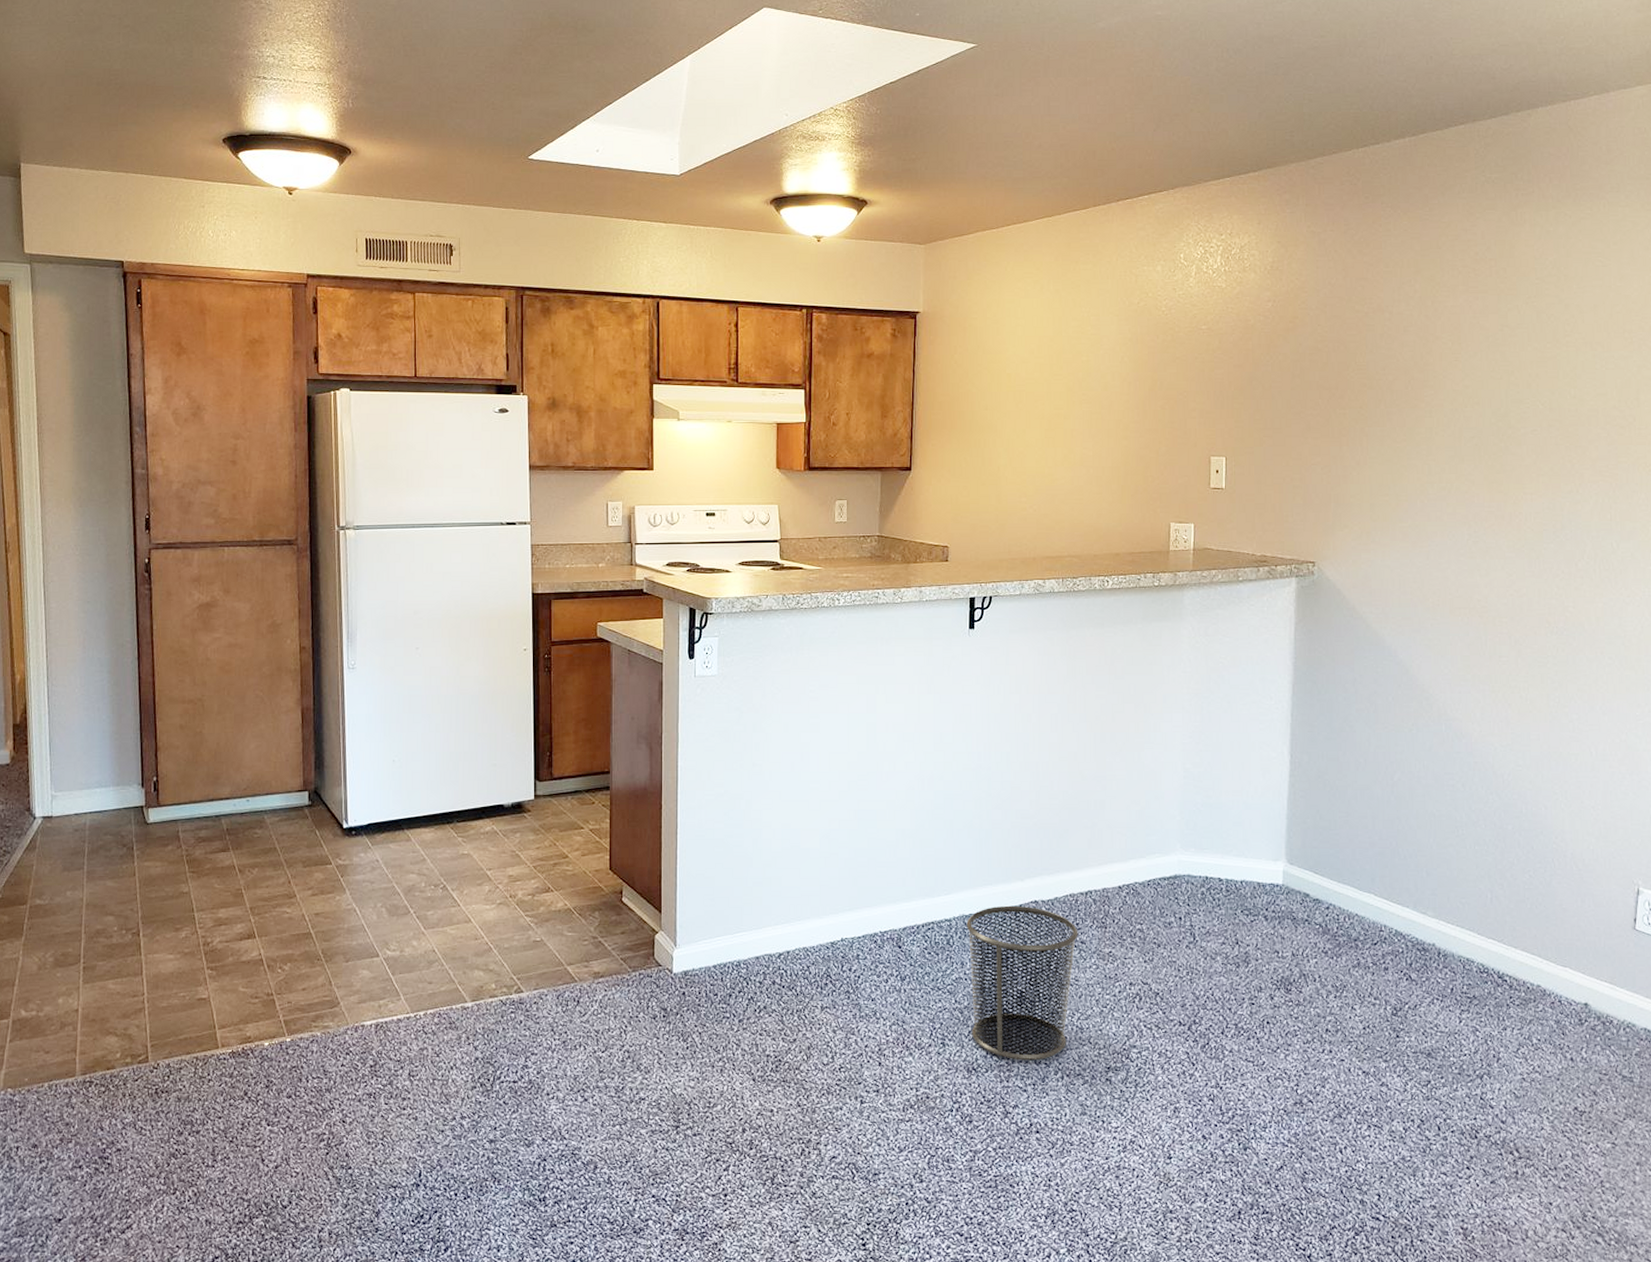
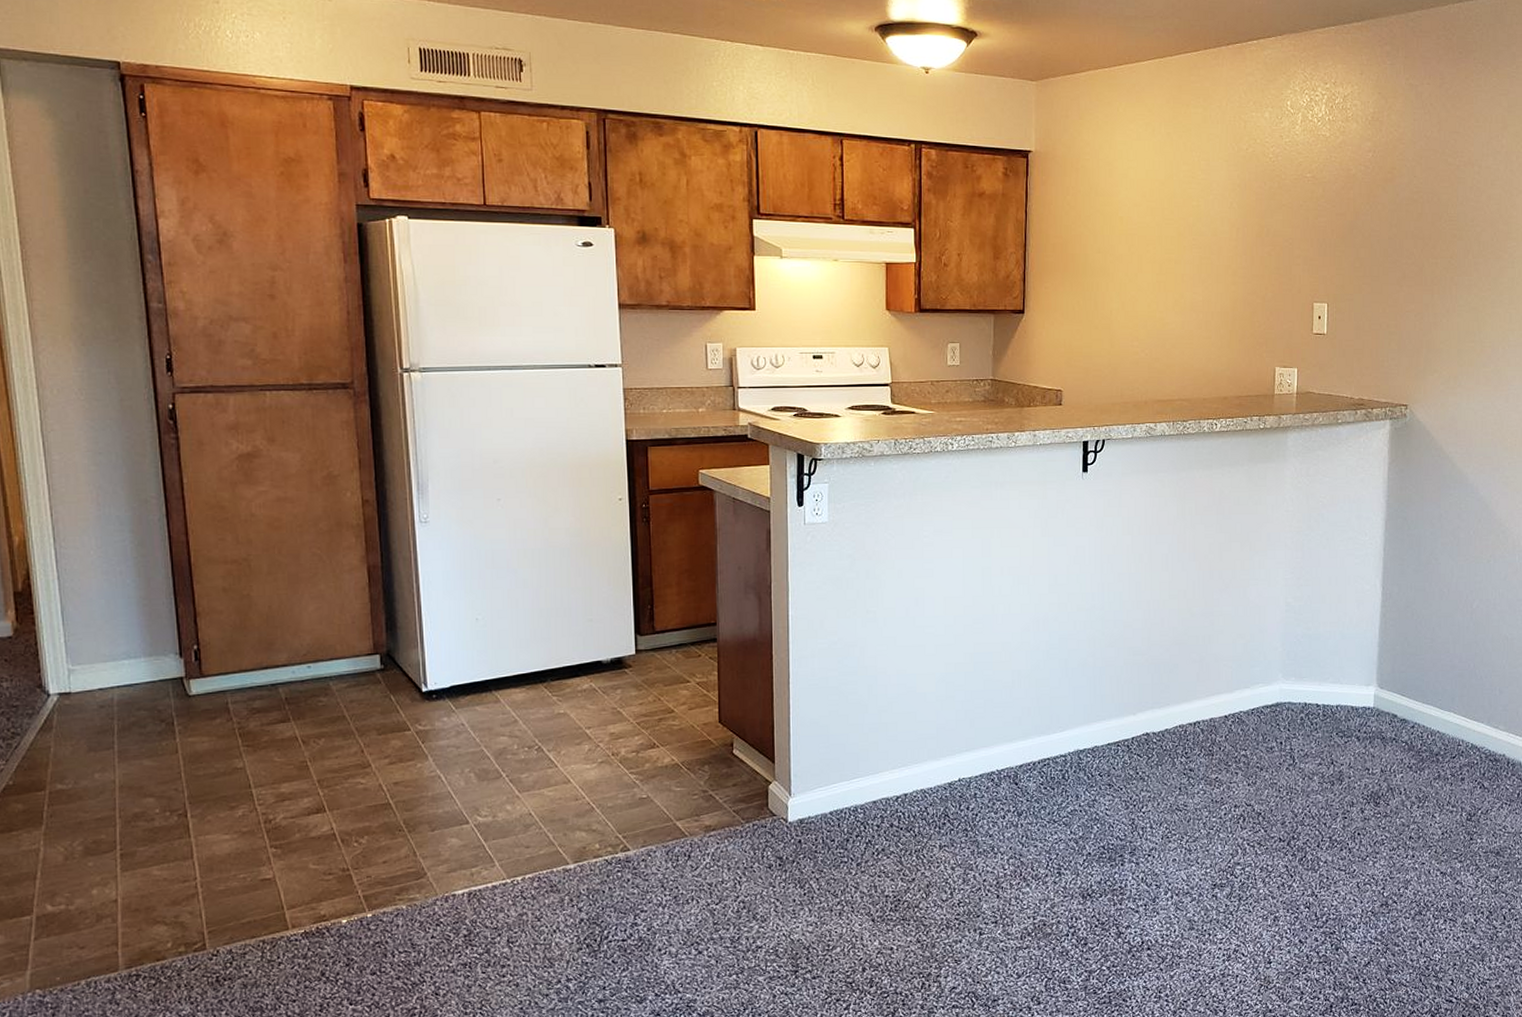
waste bin: present [966,905,1078,1061] -> none [1081,738,1187,884]

